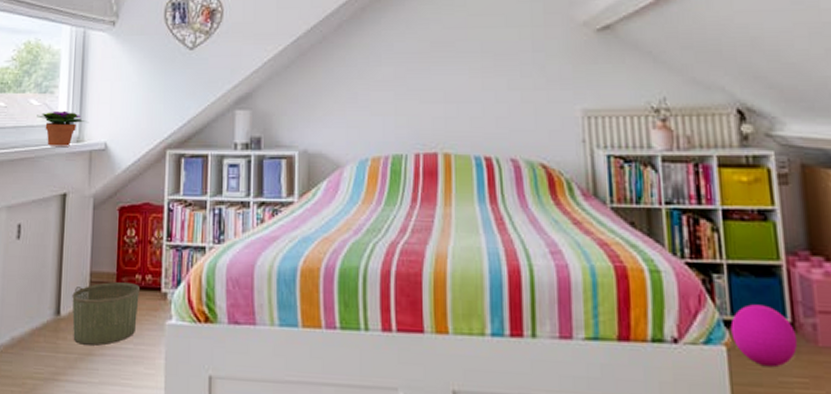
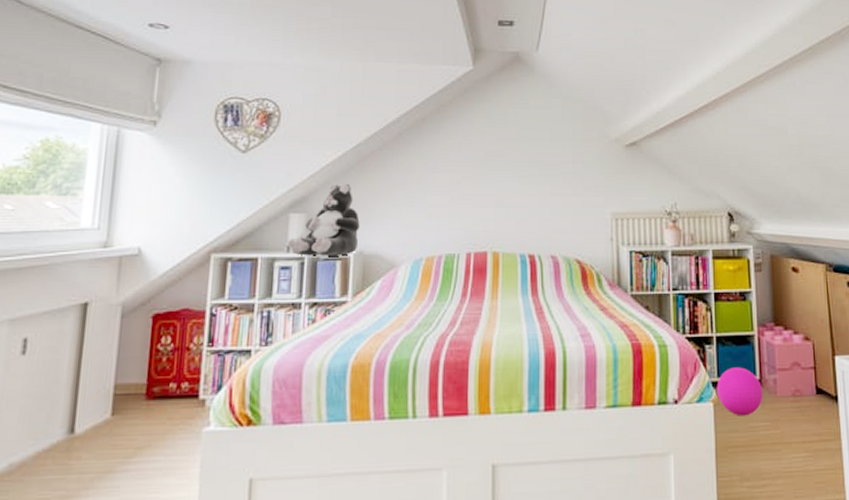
potted flower: present [37,110,89,146] -> none [53,214,120,252]
basket: present [72,282,140,346] -> none [89,392,174,462]
plush toy: none [235,79,303,154] -> present [288,183,360,256]

